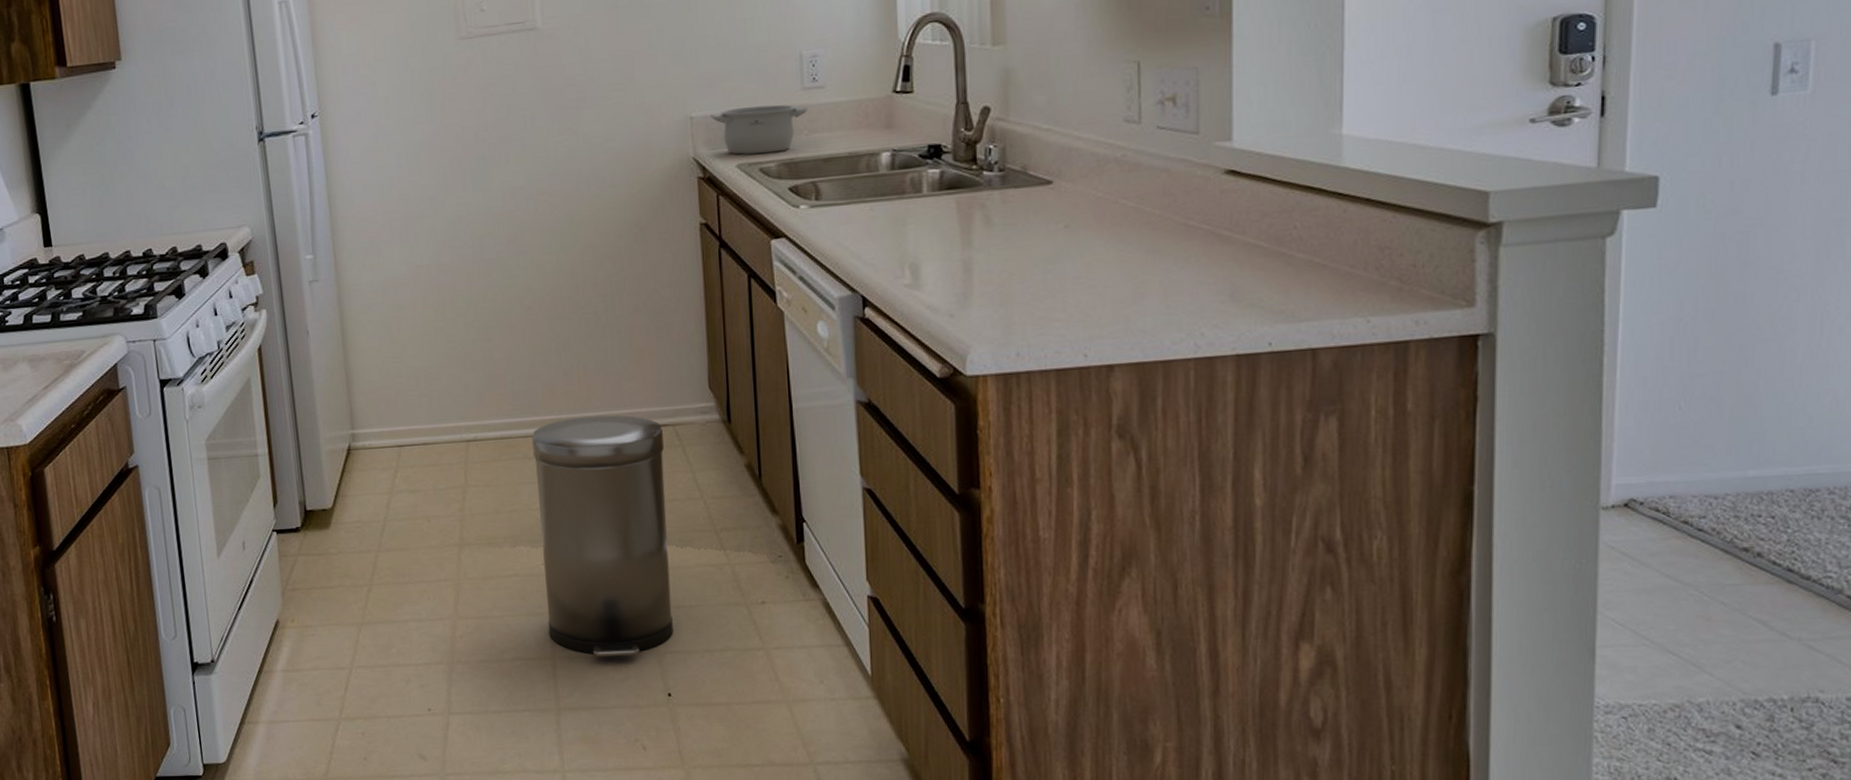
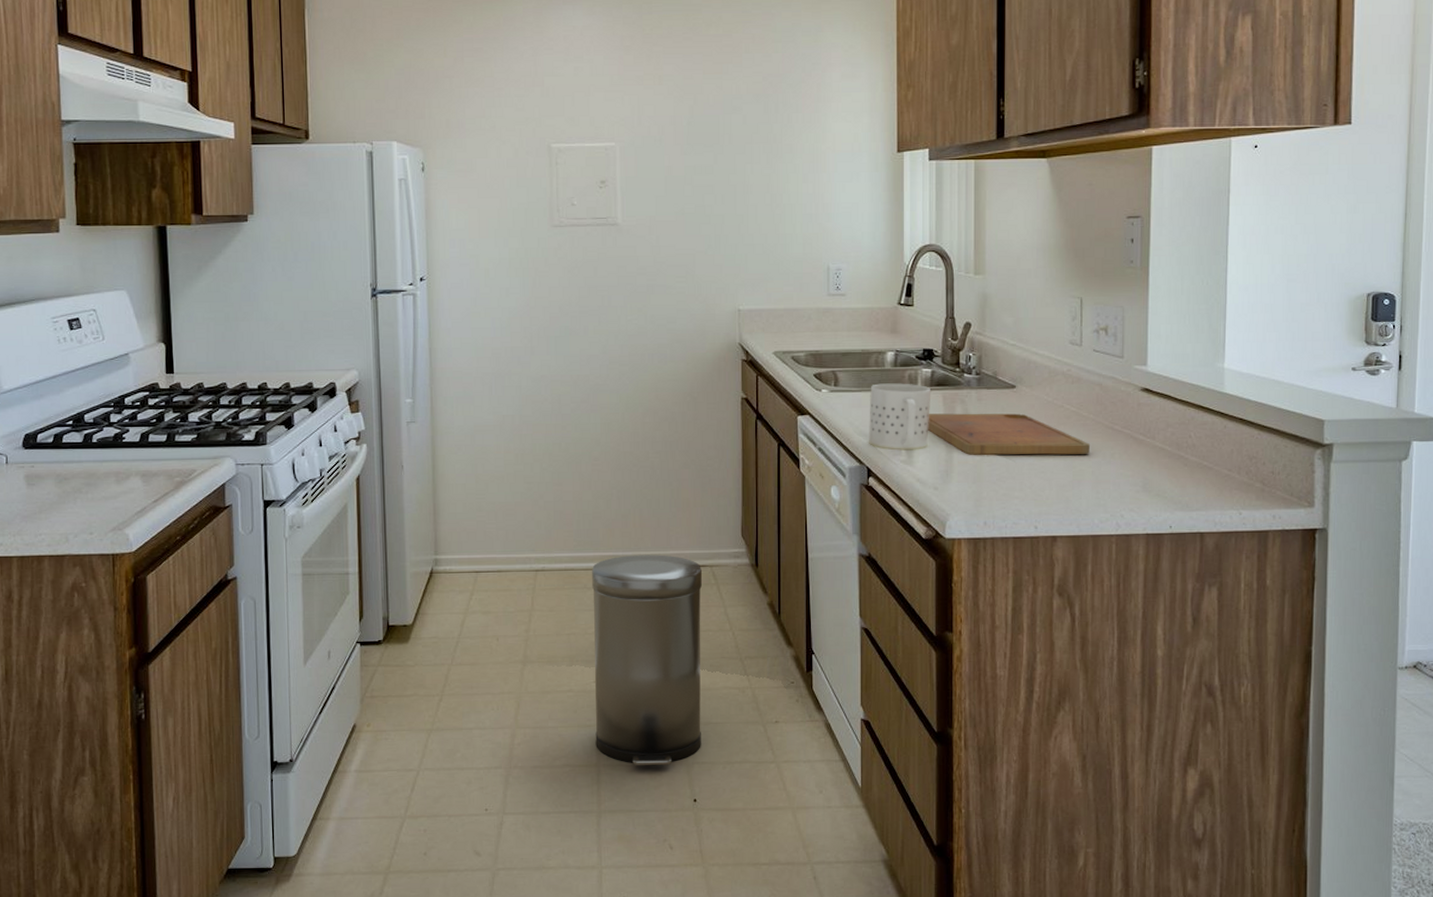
cooking pot: present [710,104,807,155] -> none [754,305,831,345]
mug: none [861,189,941,272] -> present [869,383,932,450]
cutting board: none [938,215,1157,272] -> present [928,413,1091,455]

